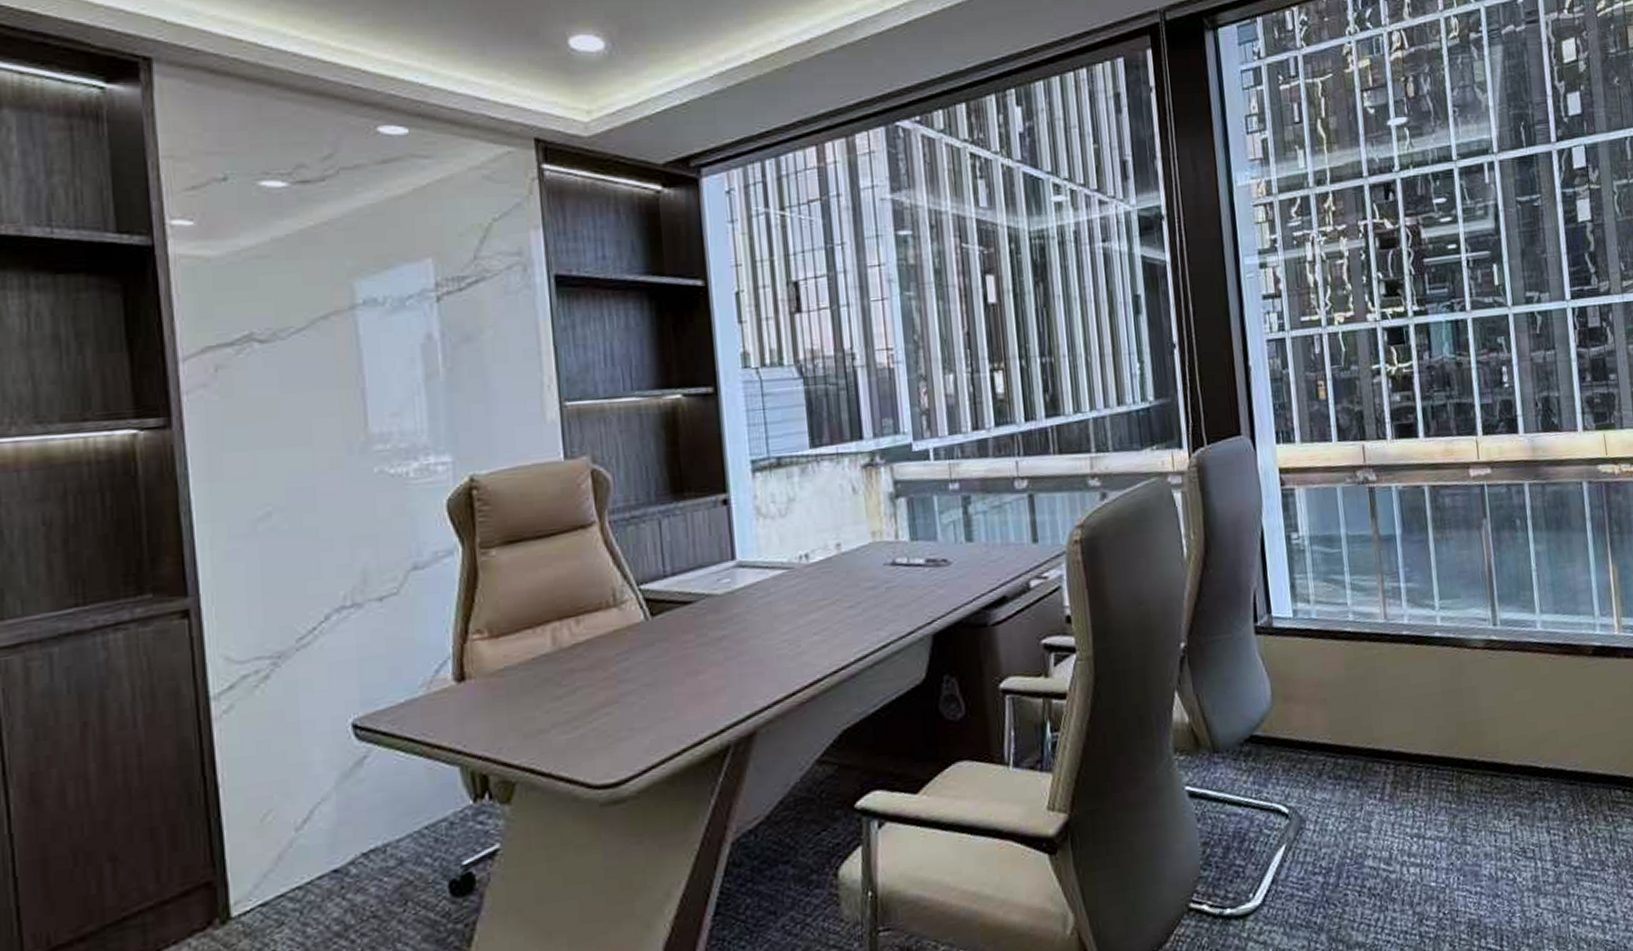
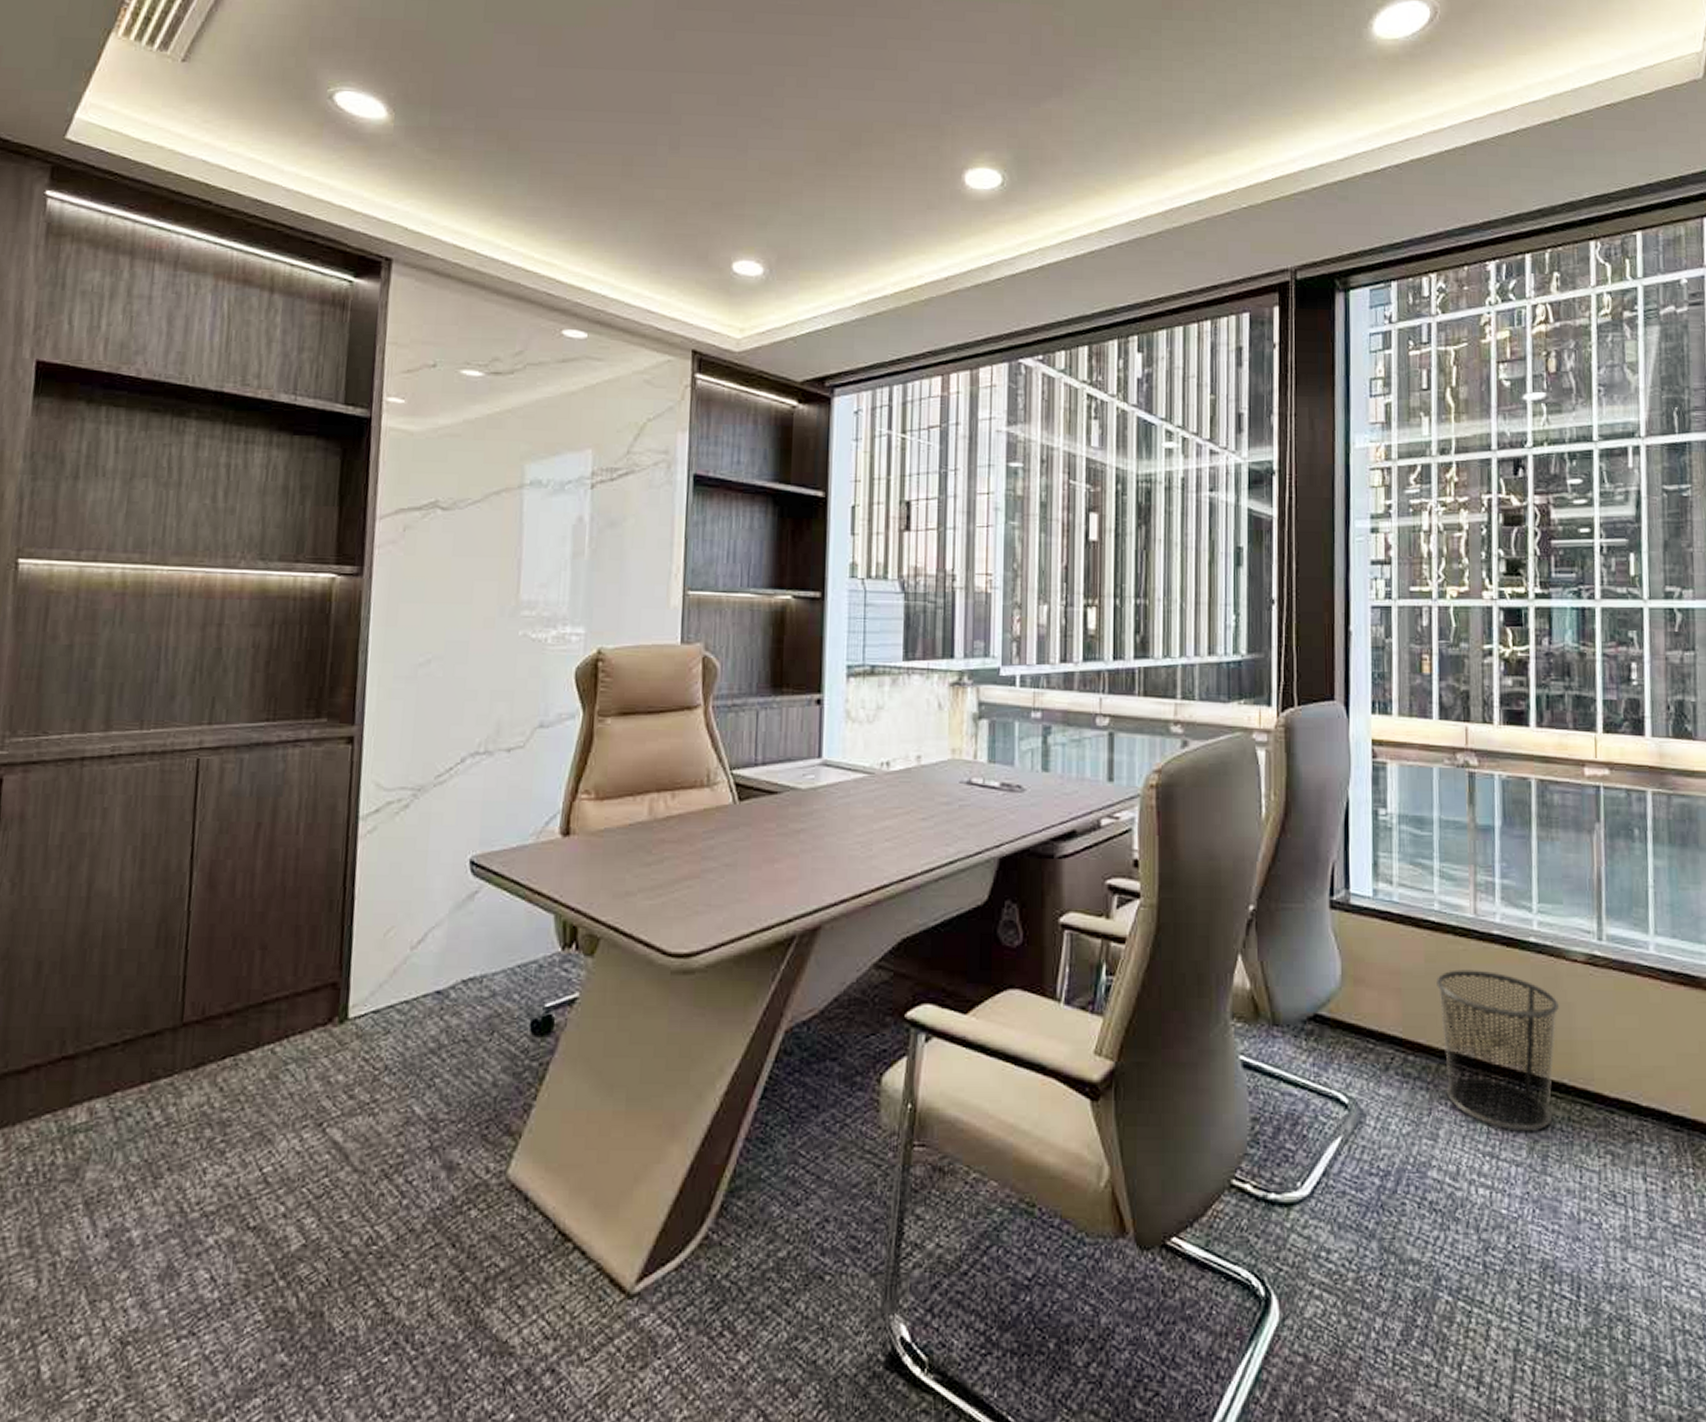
waste bin: none [1357,669,1467,811] -> present [1437,969,1559,1132]

